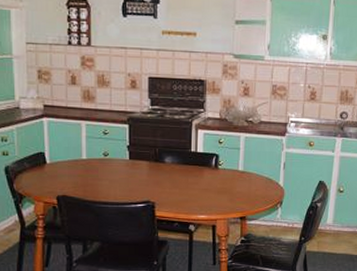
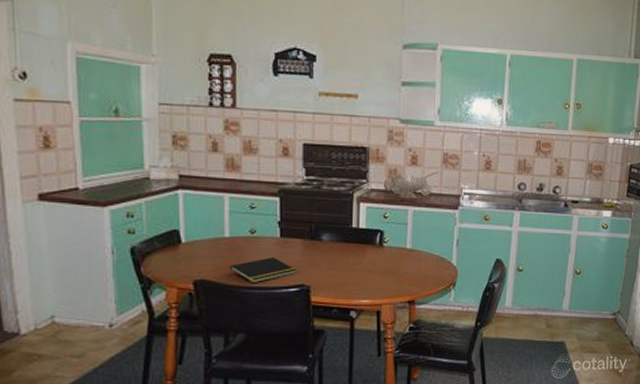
notepad: none [86,176,144,199] -> present [228,257,297,284]

